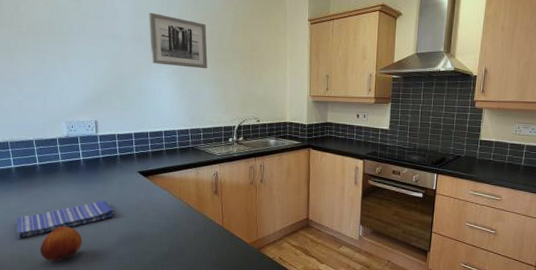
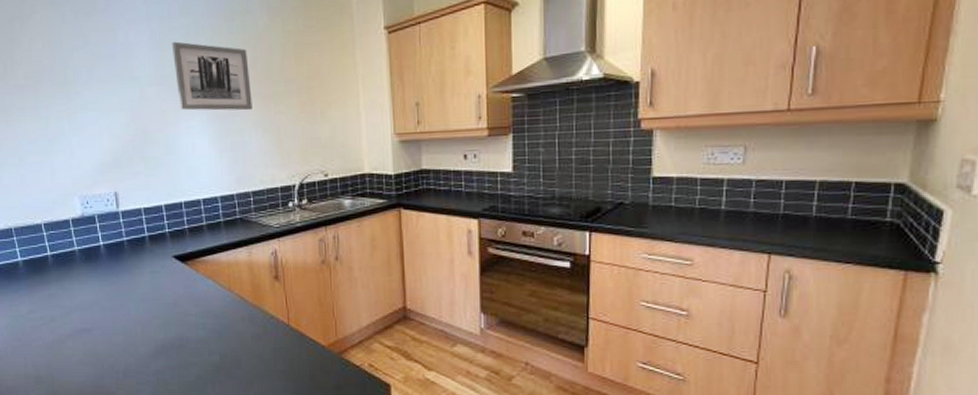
dish towel: present [16,200,114,238] -> none [28,296,147,352]
fruit: present [40,227,83,261] -> none [59,335,111,381]

